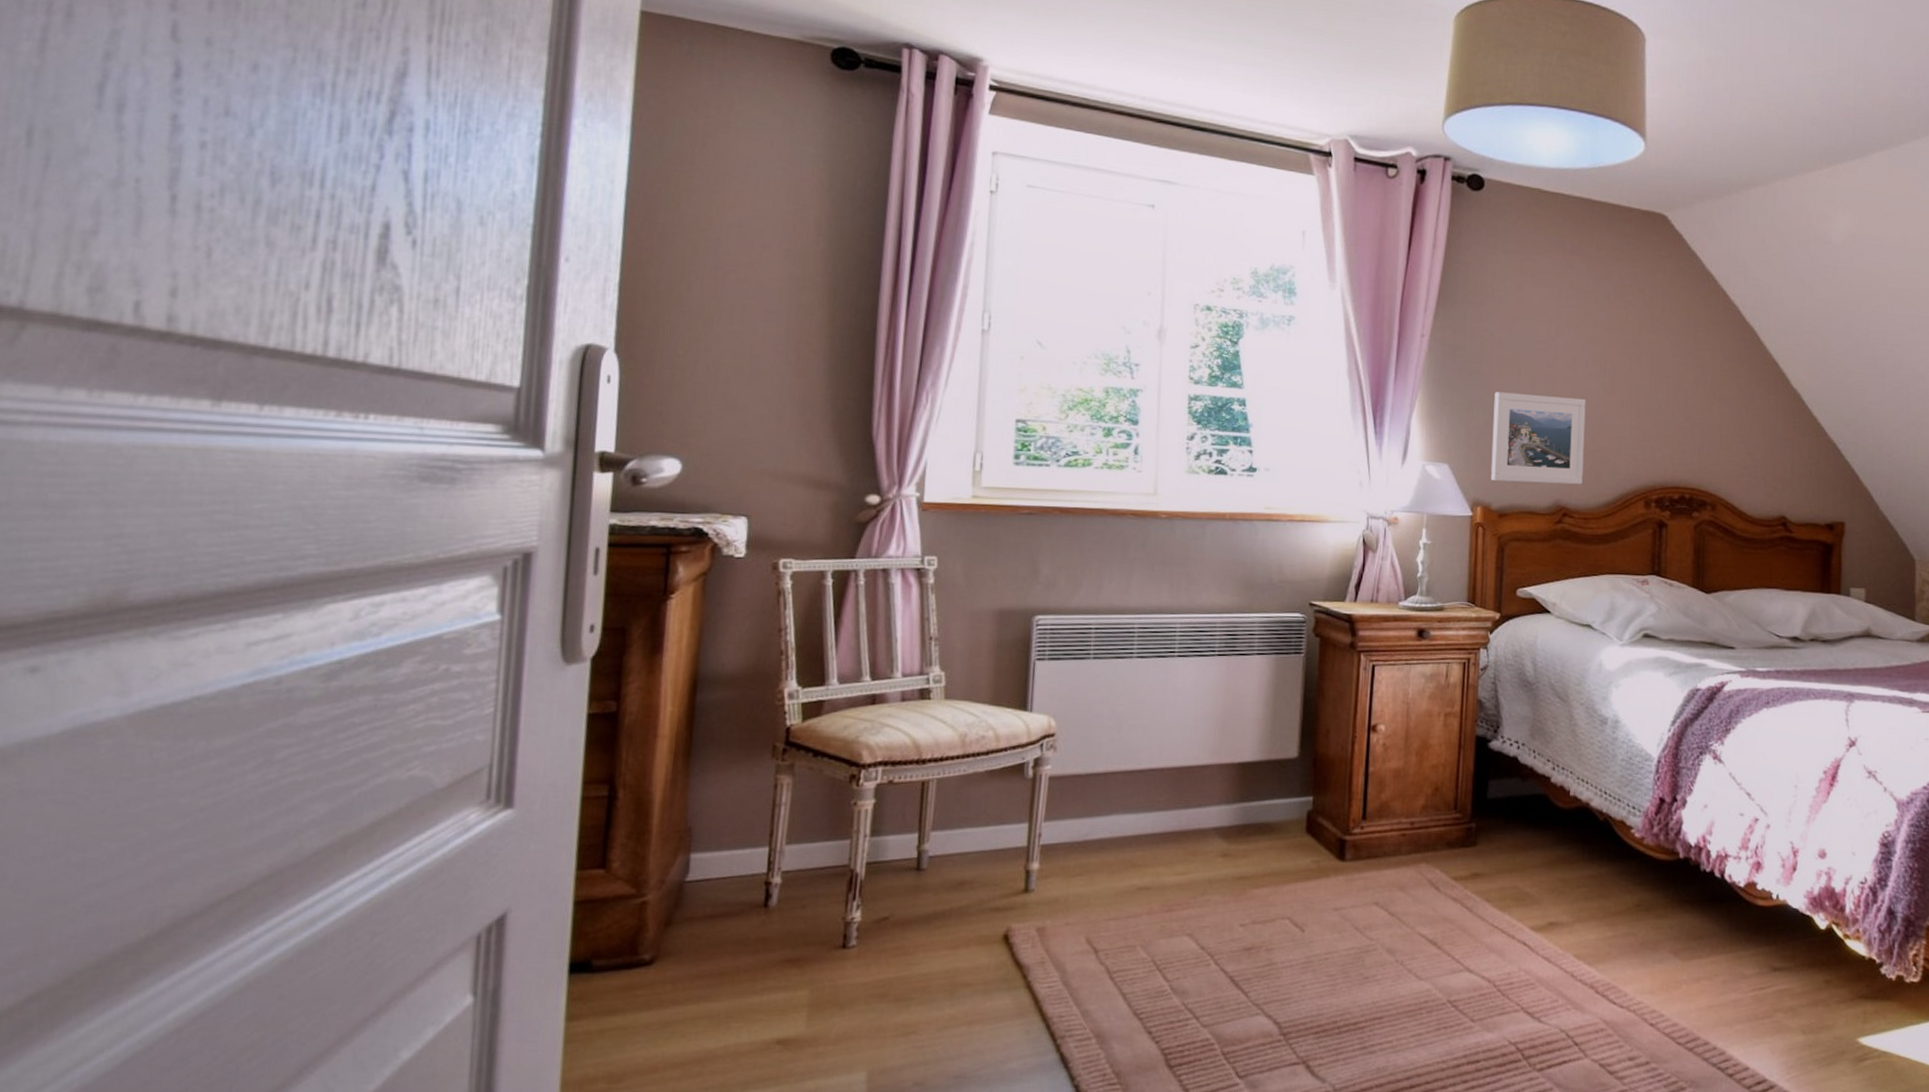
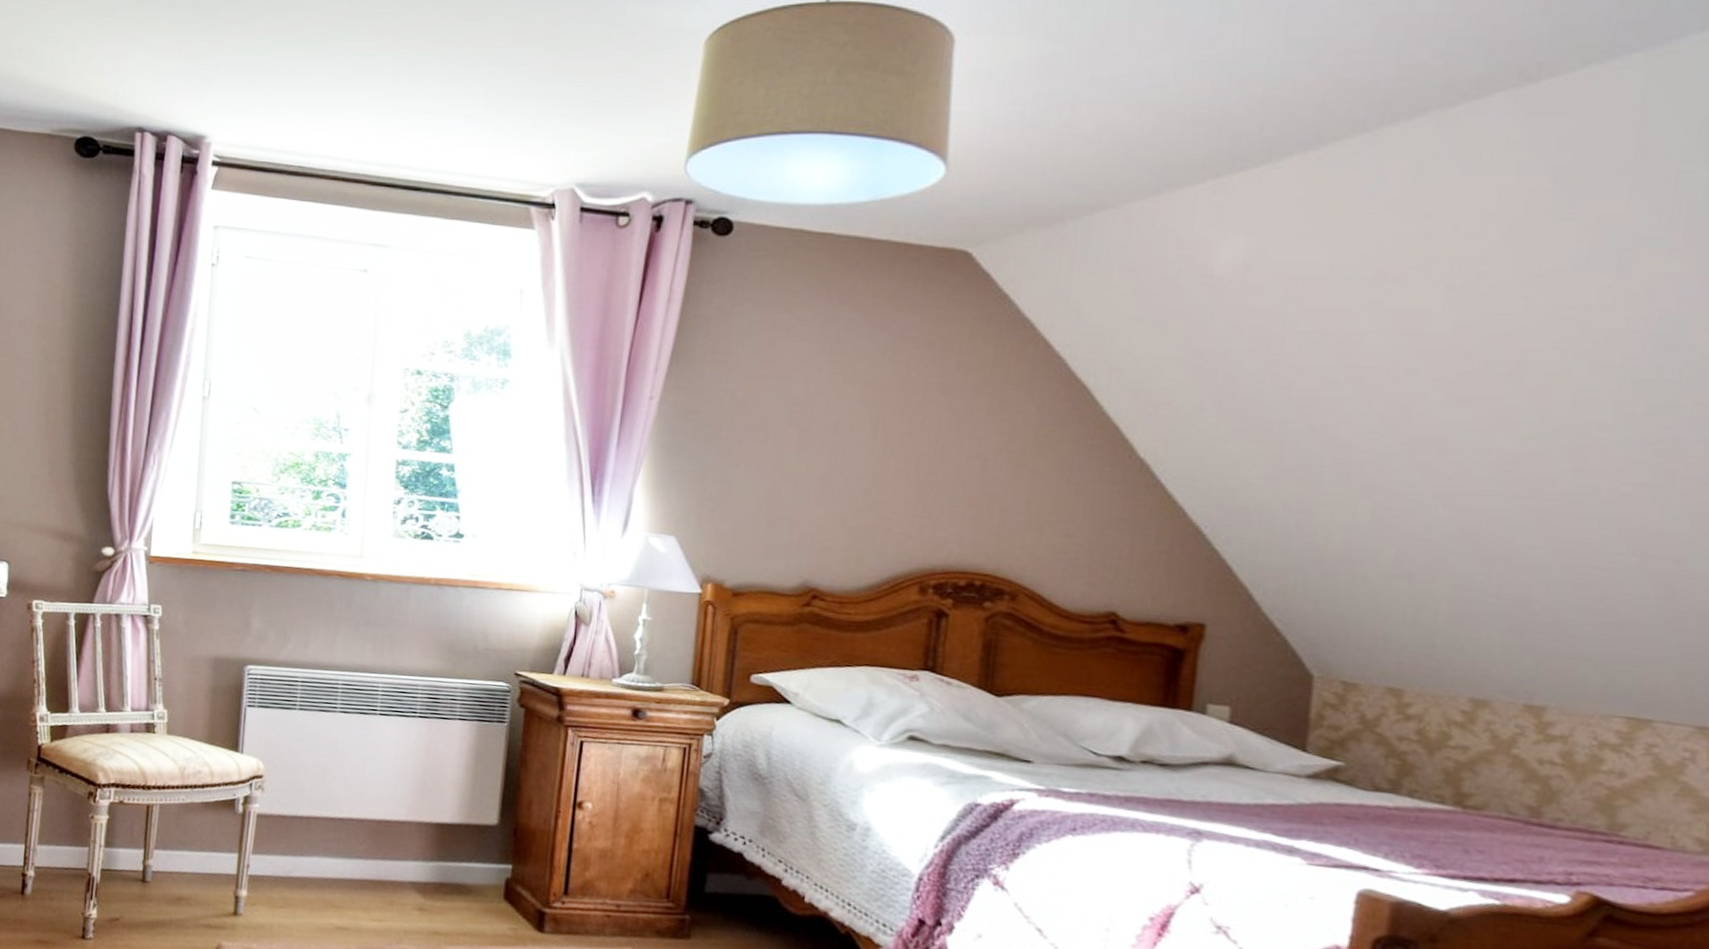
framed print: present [1490,392,1586,485] -> none [725,459,849,565]

